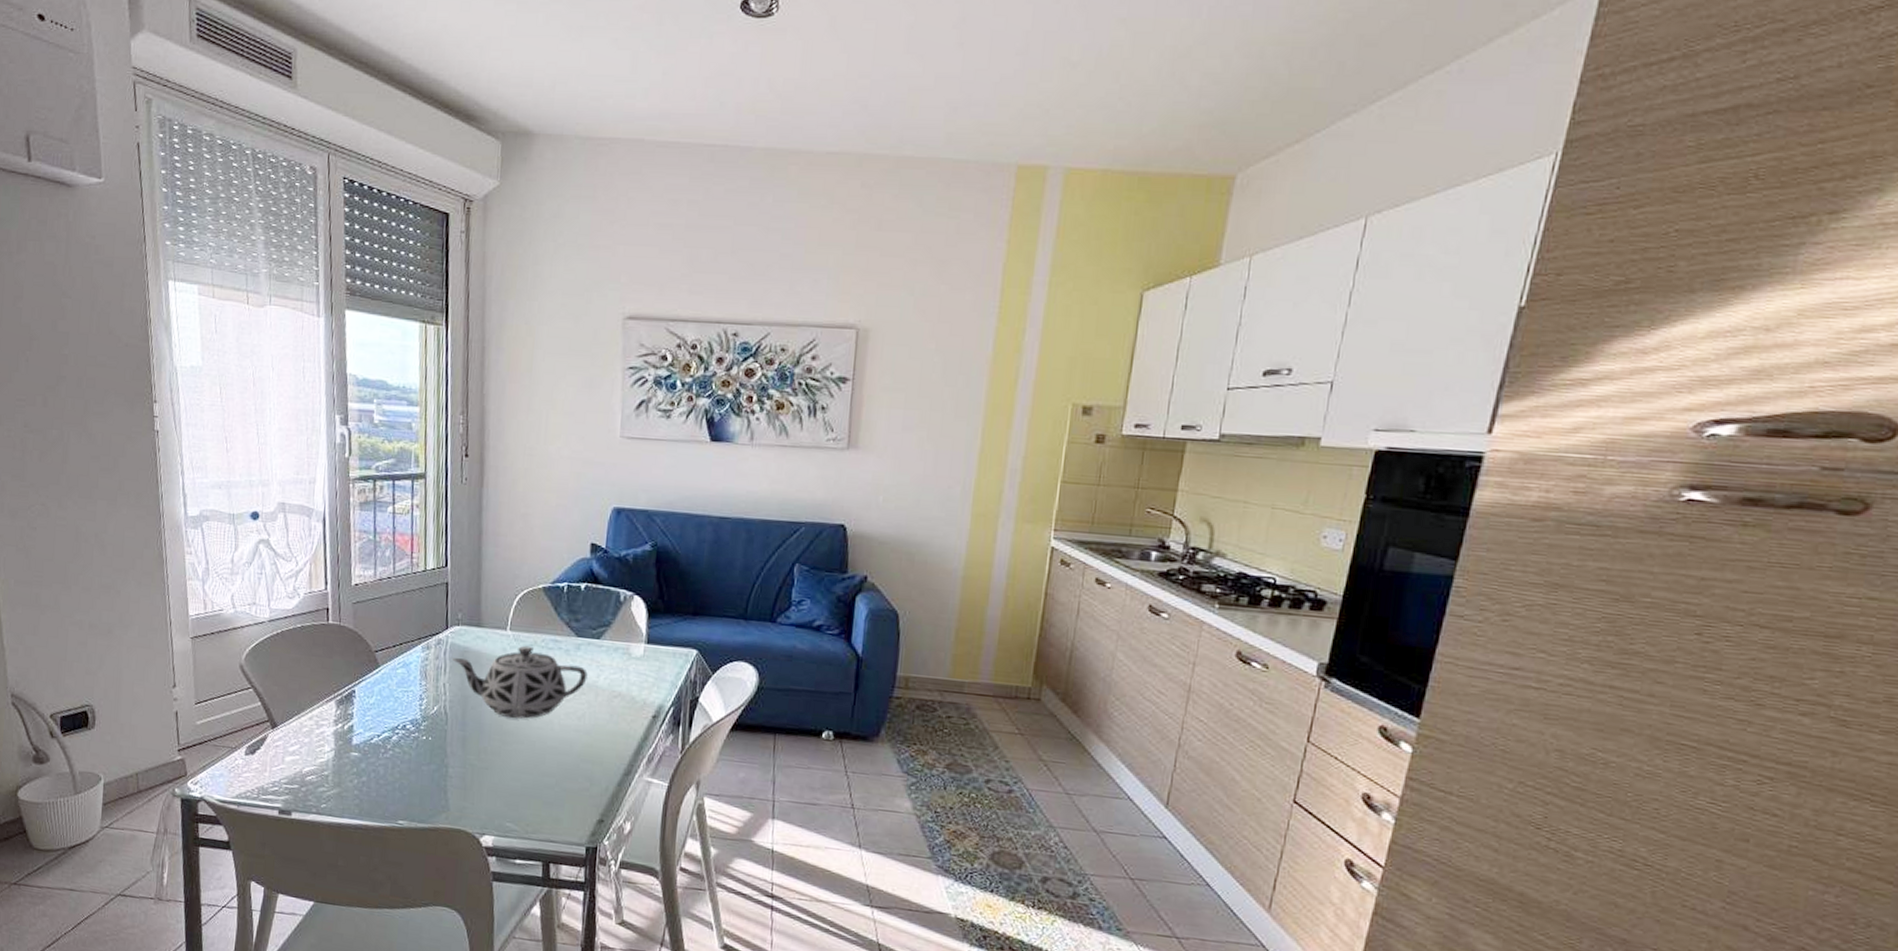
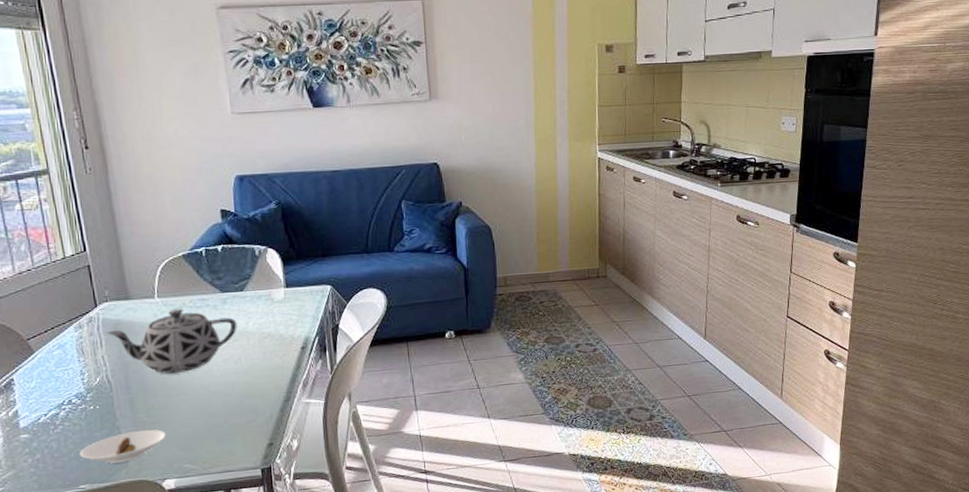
saucer: none [404,773,493,806] -> present [79,429,166,463]

